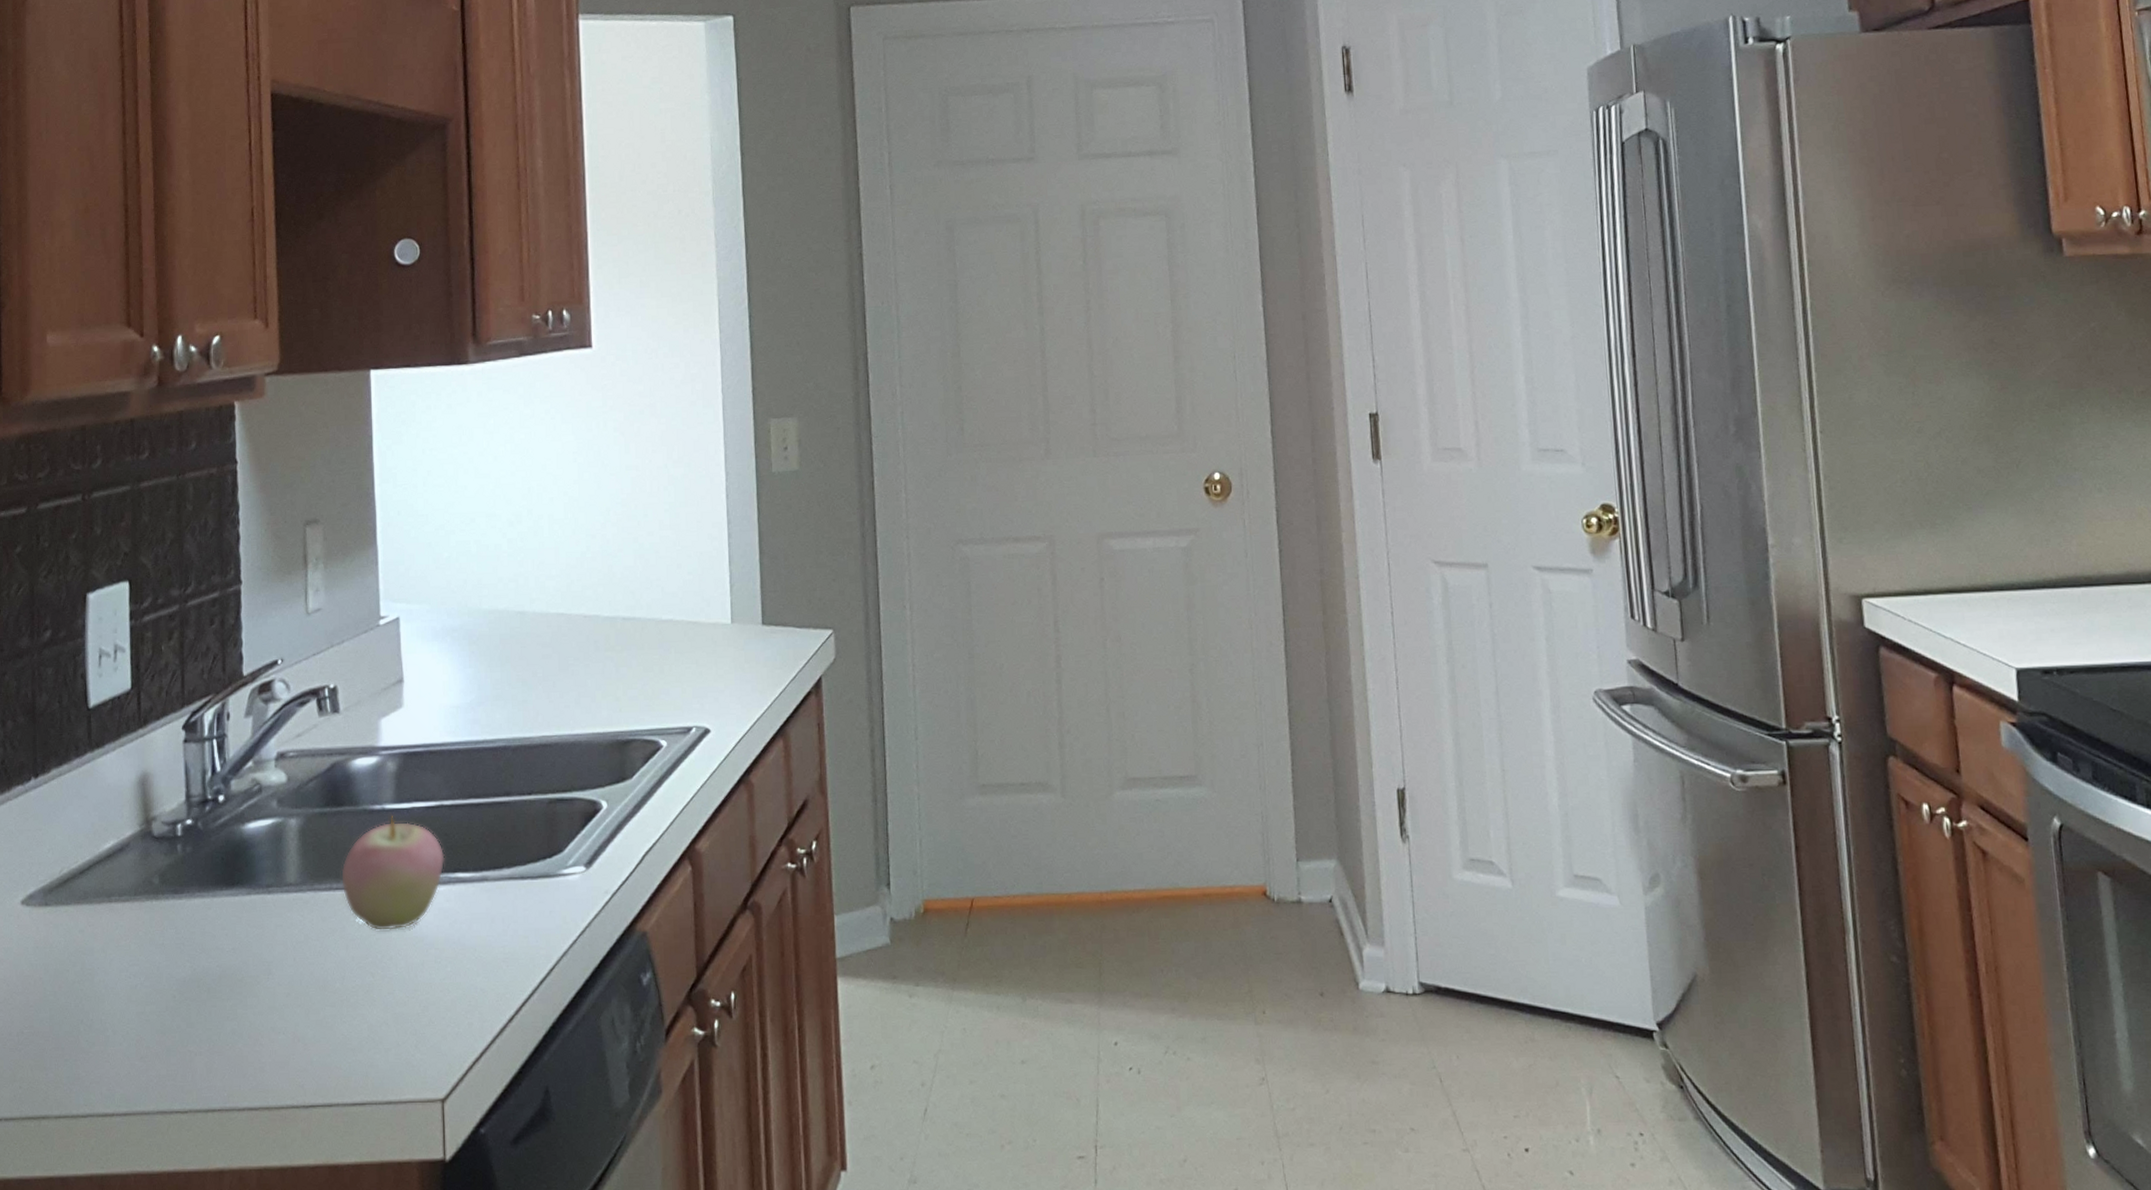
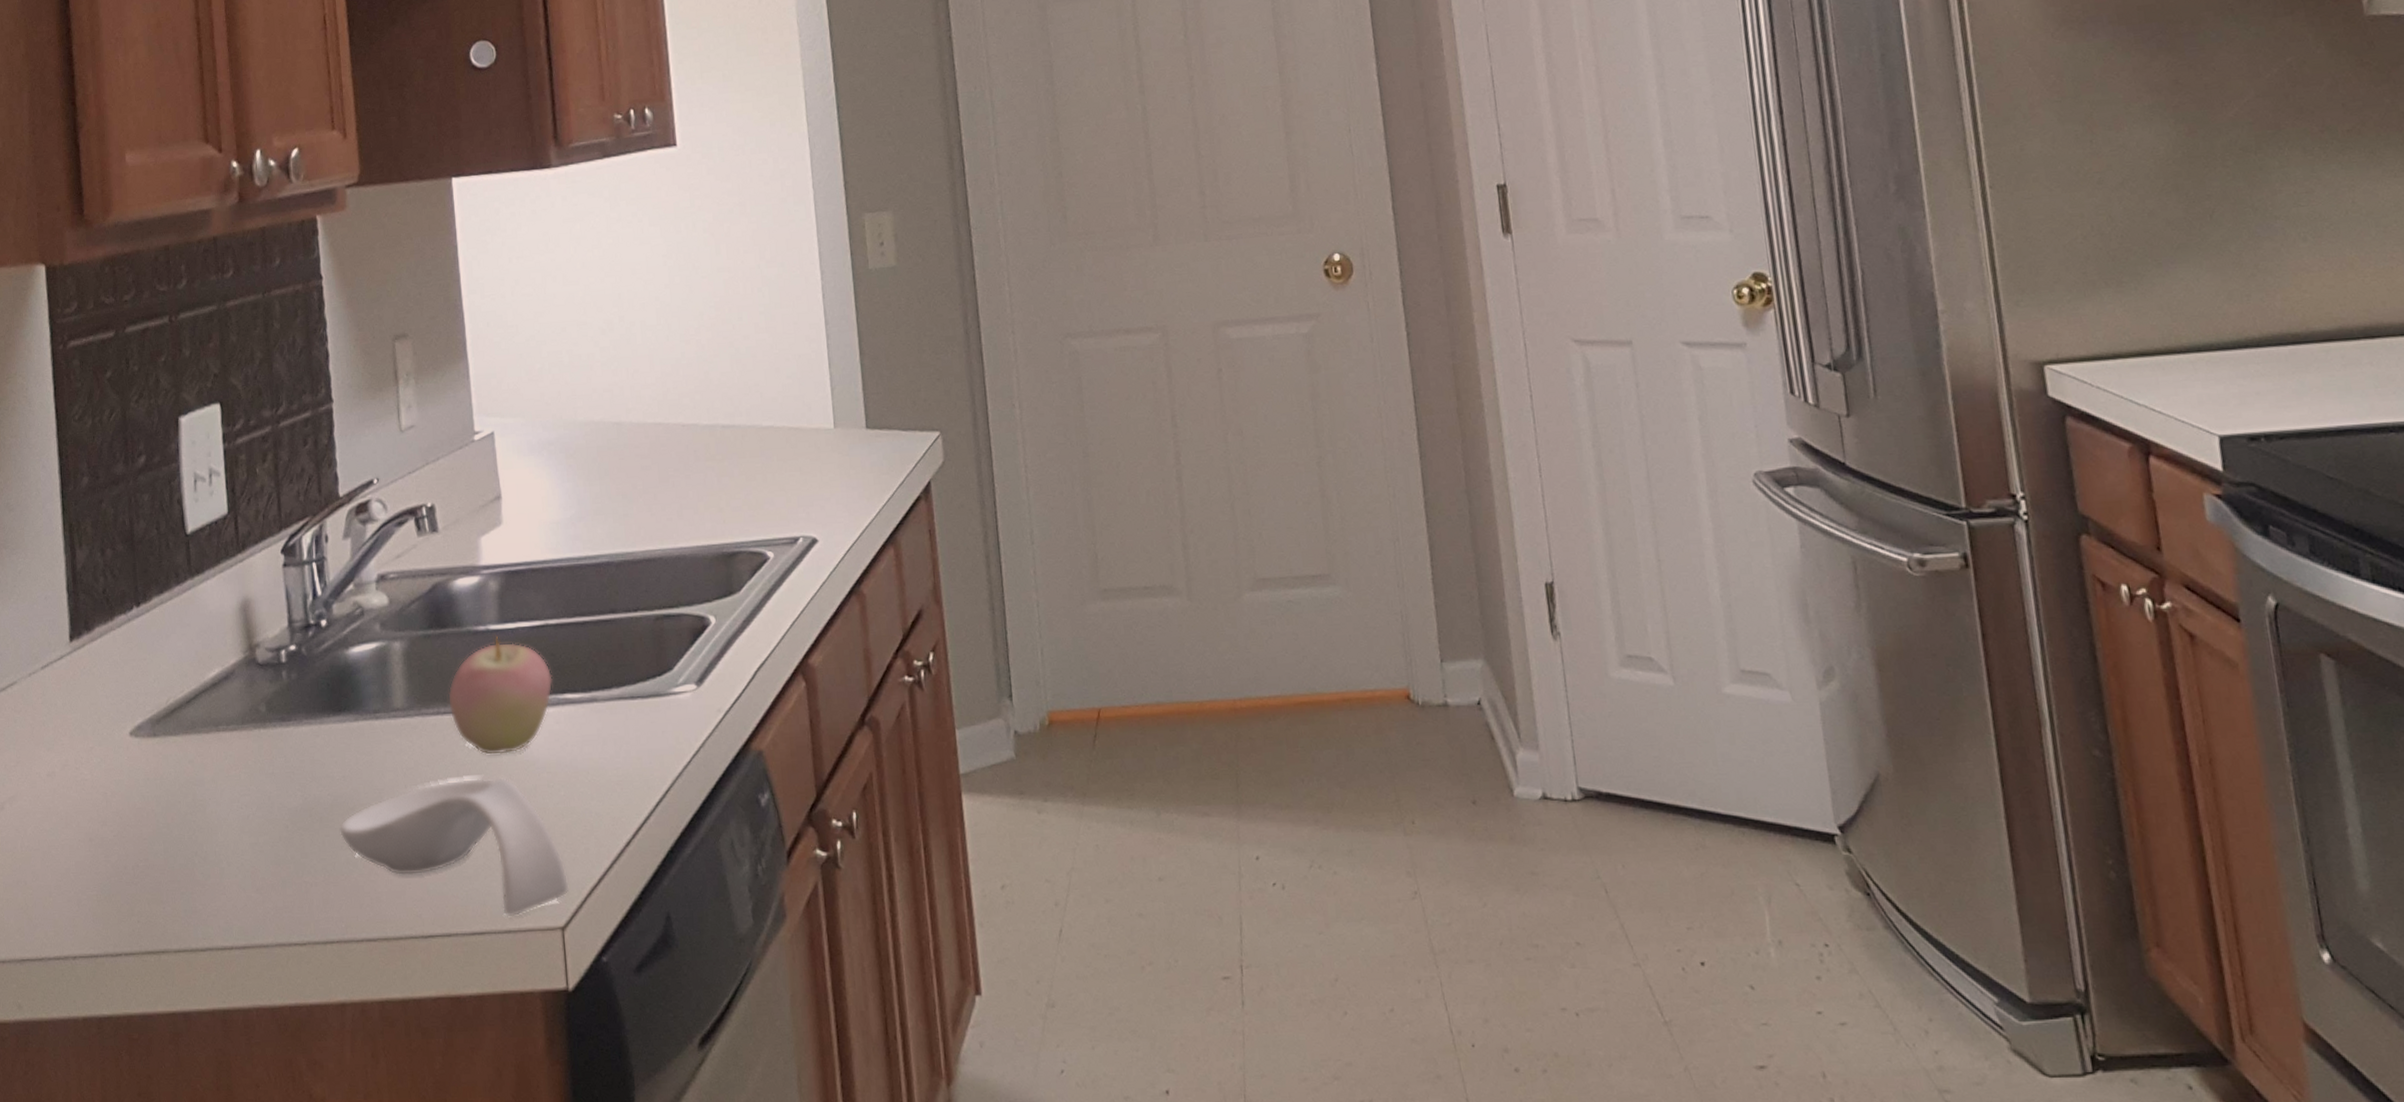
spoon rest: none [226,953,451,1089] -> present [339,778,569,917]

